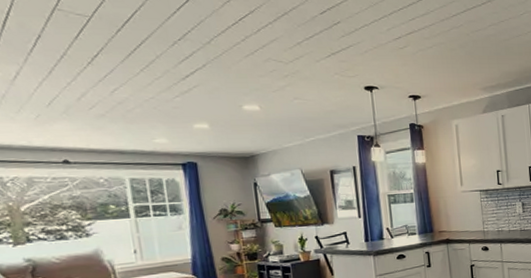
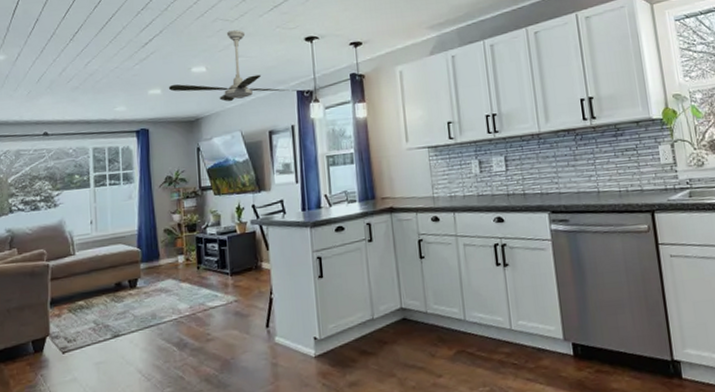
ceiling fan: none [217,72,360,142] -> present [168,30,299,102]

